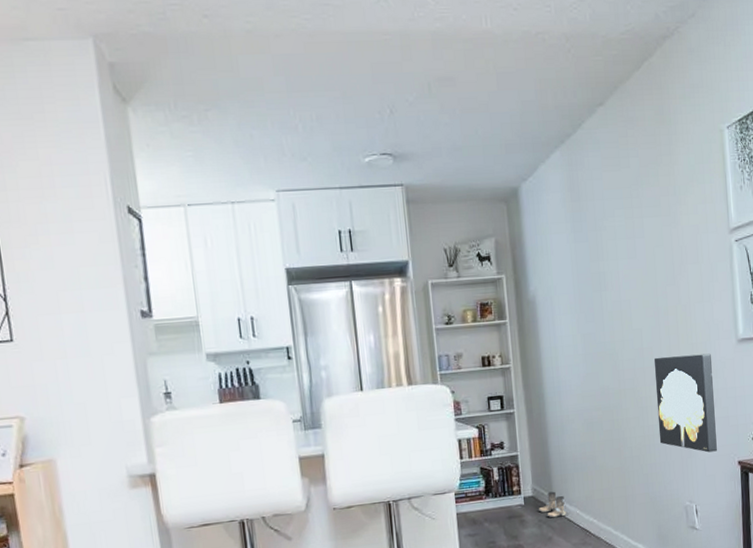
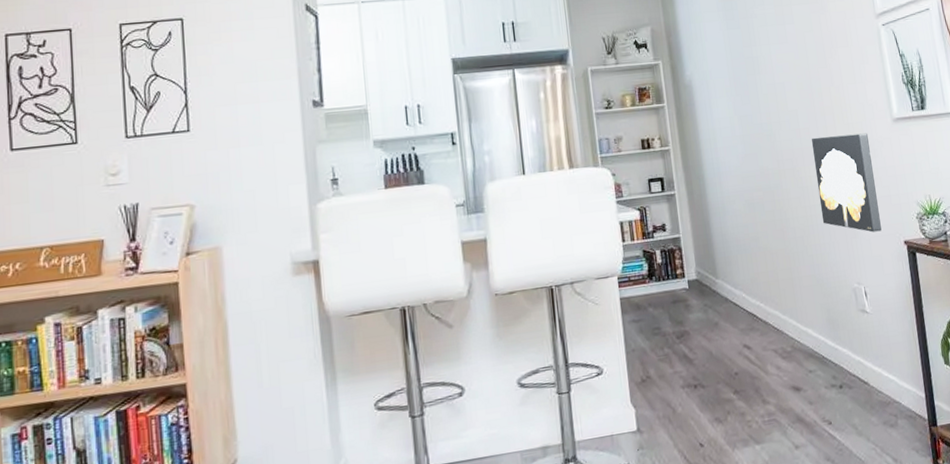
boots: present [538,491,567,518] -> none [703,274,732,303]

